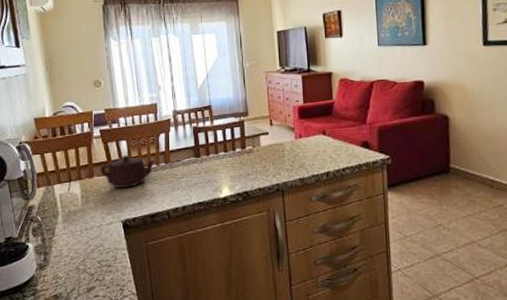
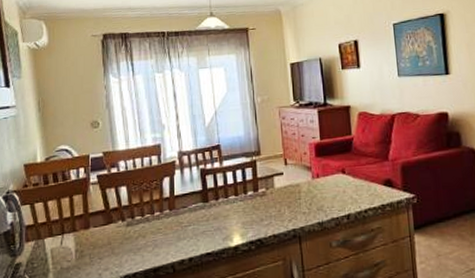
teapot: present [100,154,157,189] -> none [96,201,161,241]

